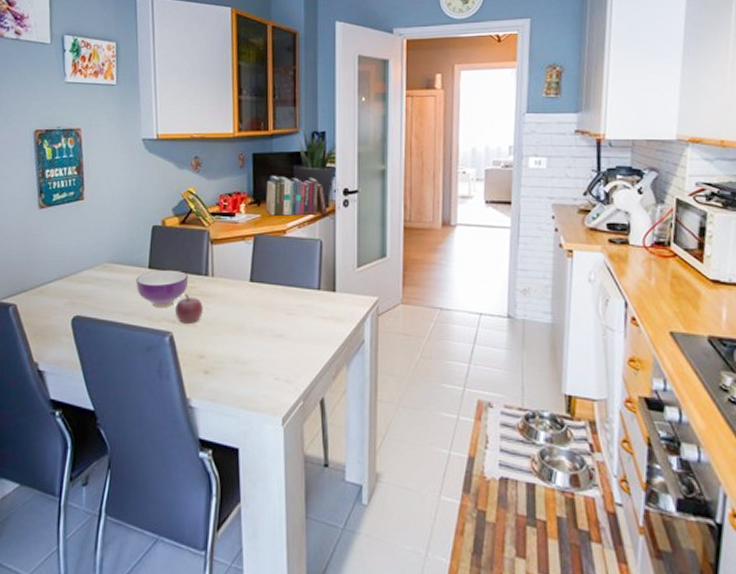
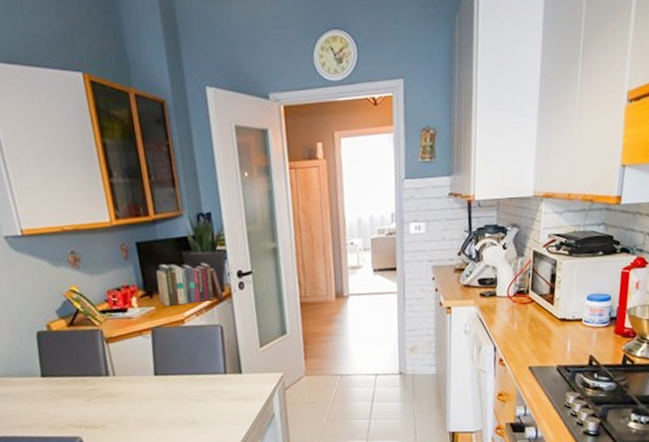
bowl: present [136,269,188,308] -> none [29,374,89,416]
fruit: present [174,294,203,324] -> none [78,397,110,426]

